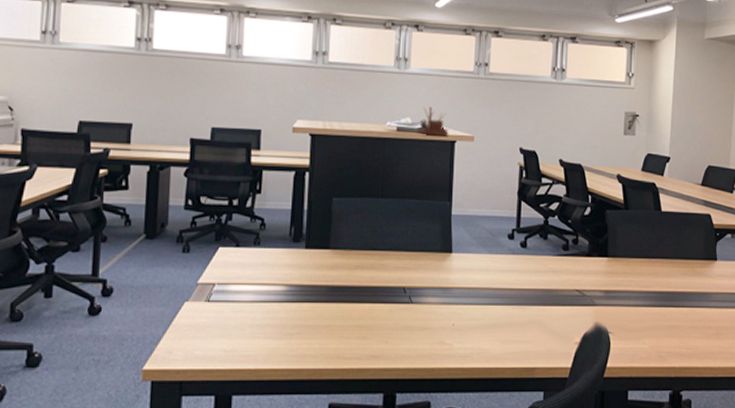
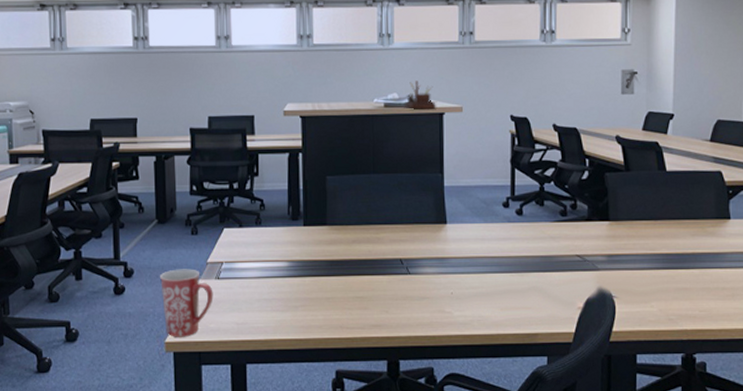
mug: none [142,289,202,365] -> present [159,269,214,337]

